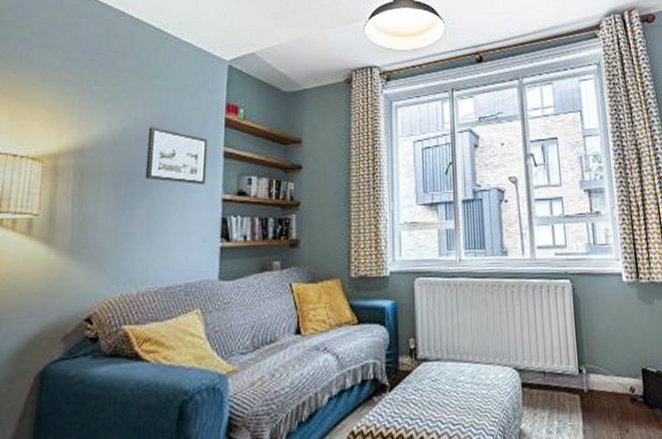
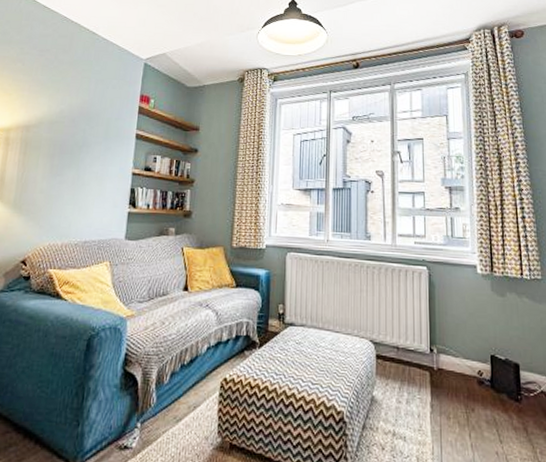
picture frame: present [145,126,208,185] -> none [73,110,124,160]

